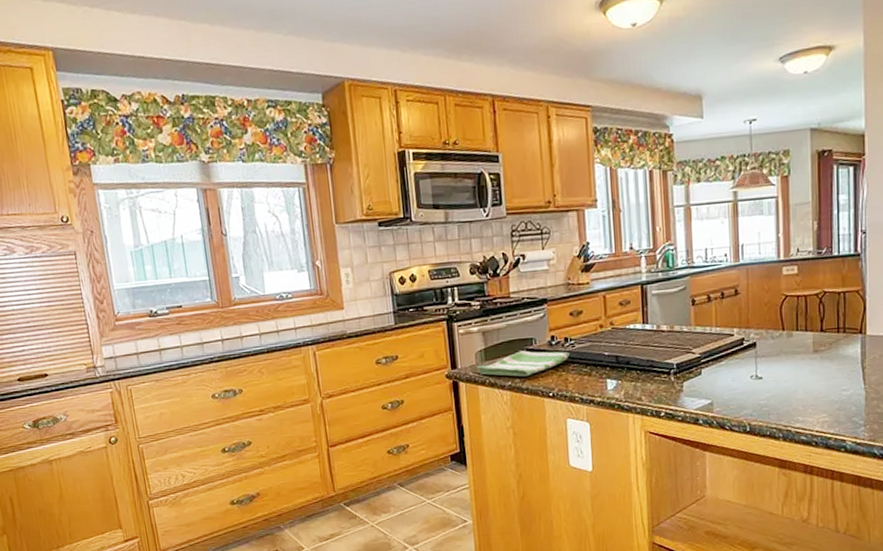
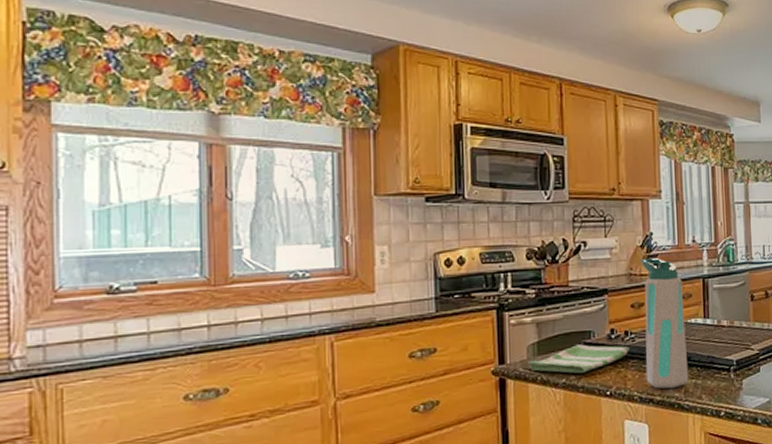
water bottle: none [578,266,629,391] -> present [641,257,689,389]

